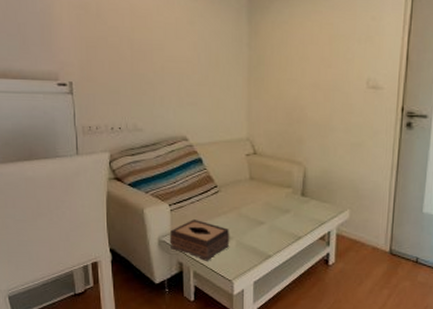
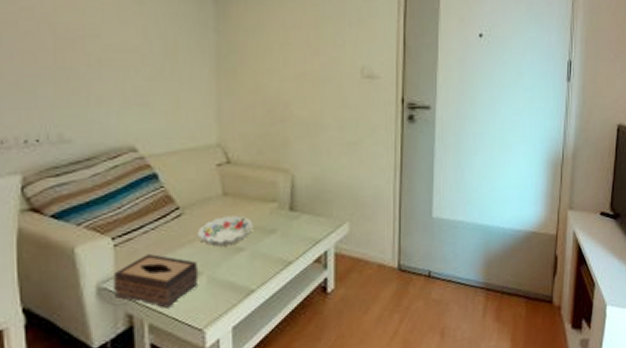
decorative bowl: none [229,196,272,219] -> present [196,215,253,247]

